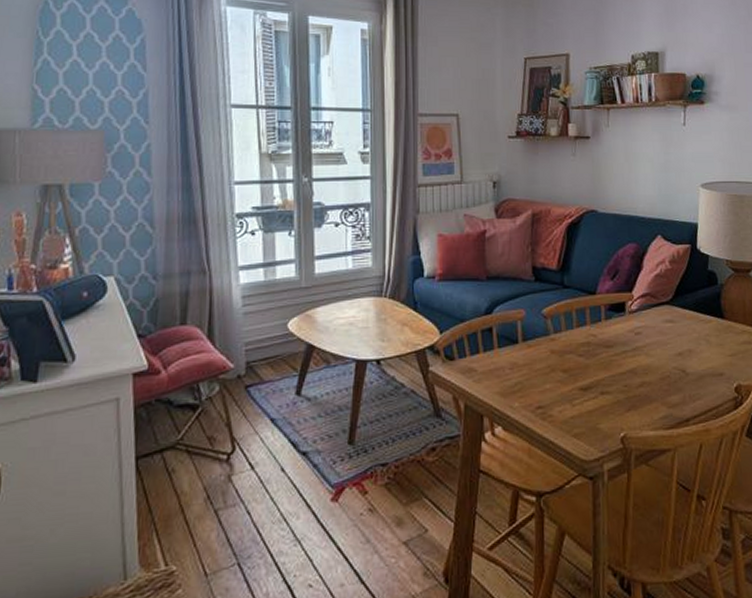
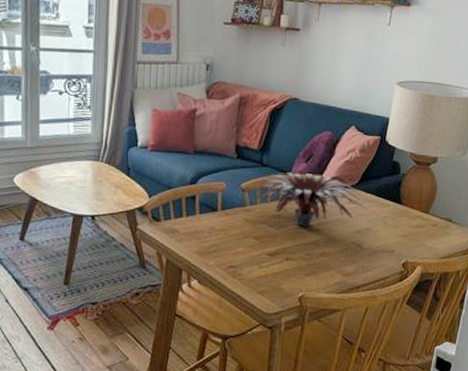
plant: none [551,292,687,354] -> present [249,172,368,227]

